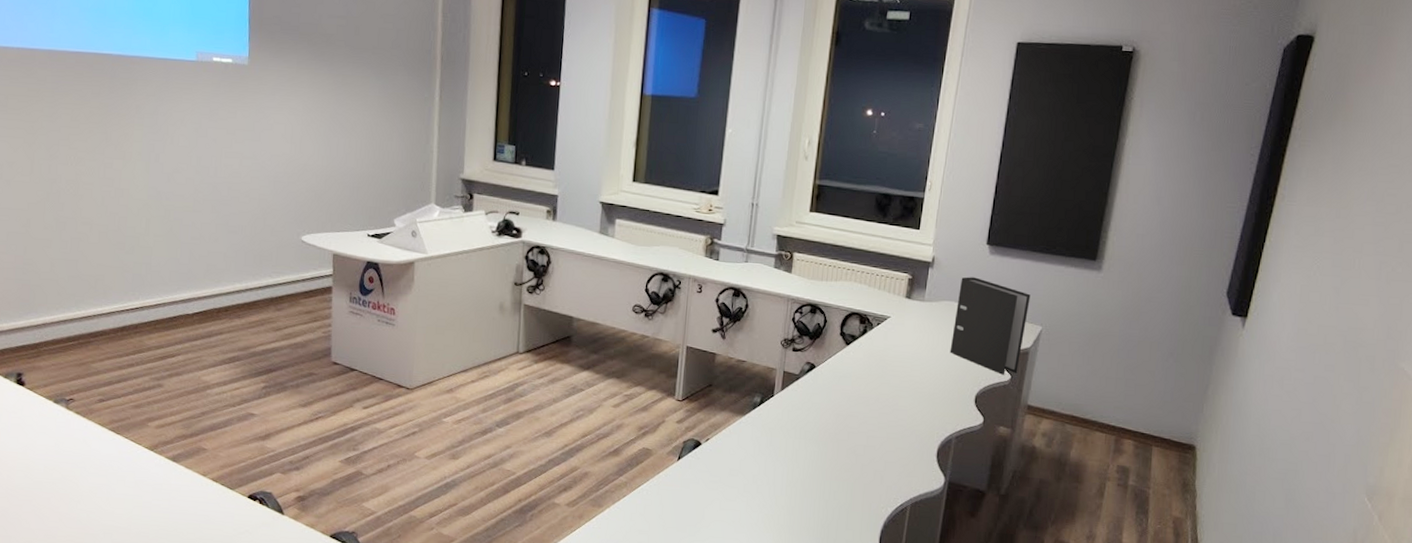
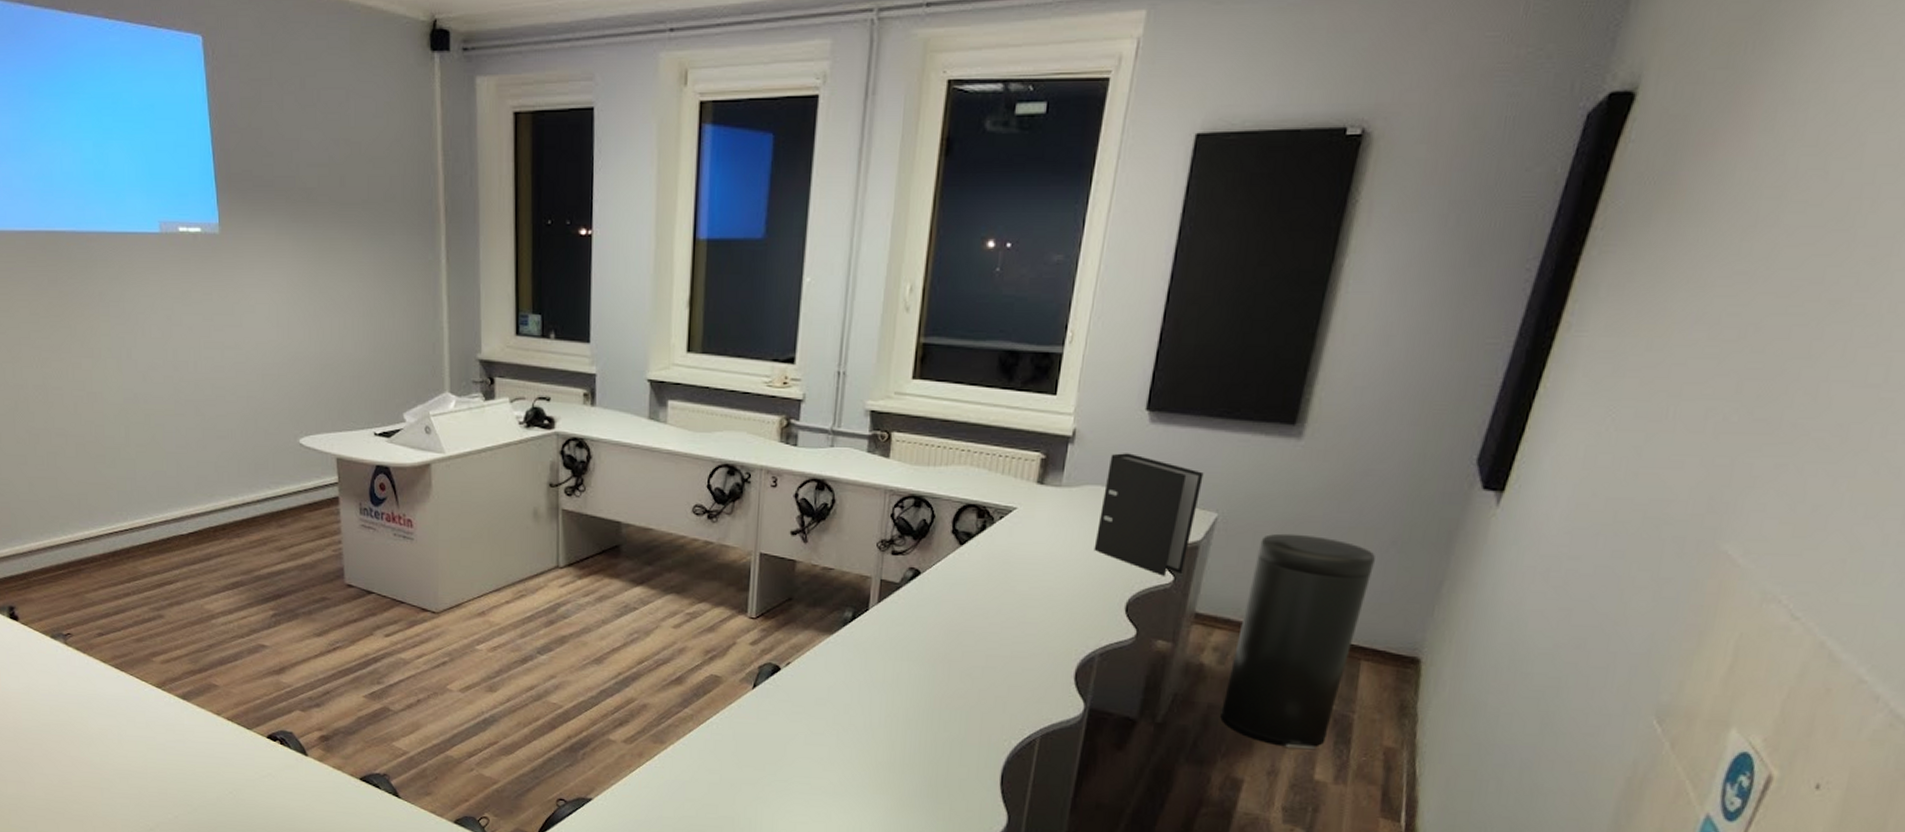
pedal bin: none [1050,344,1159,519] -> present [1220,533,1375,750]

